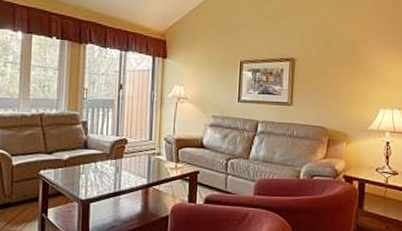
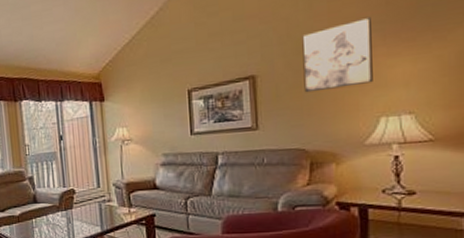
wall art: none [329,27,380,81] -> present [302,16,373,93]

